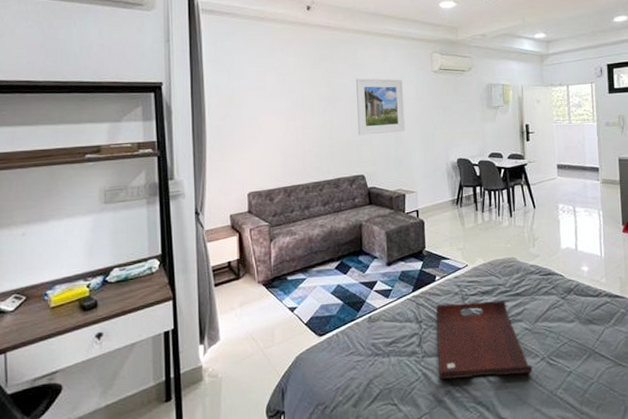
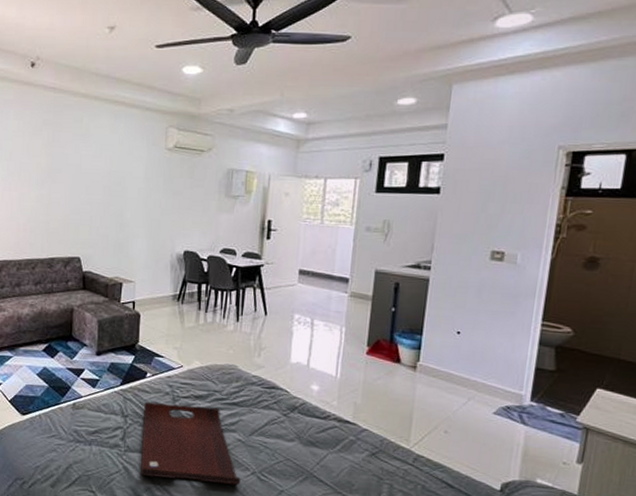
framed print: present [355,78,405,135] -> none [77,150,132,215]

